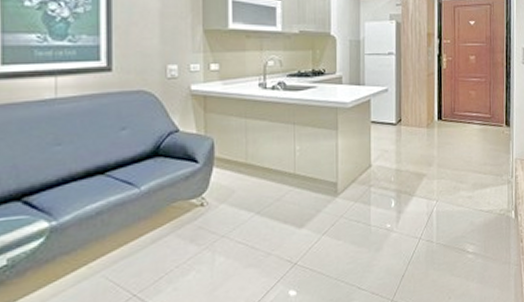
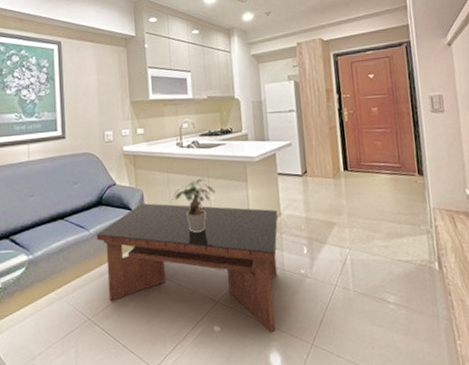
coffee table: none [149,154,368,293] -> present [96,203,278,333]
potted plant: none [249,126,301,187] -> present [171,179,216,233]

